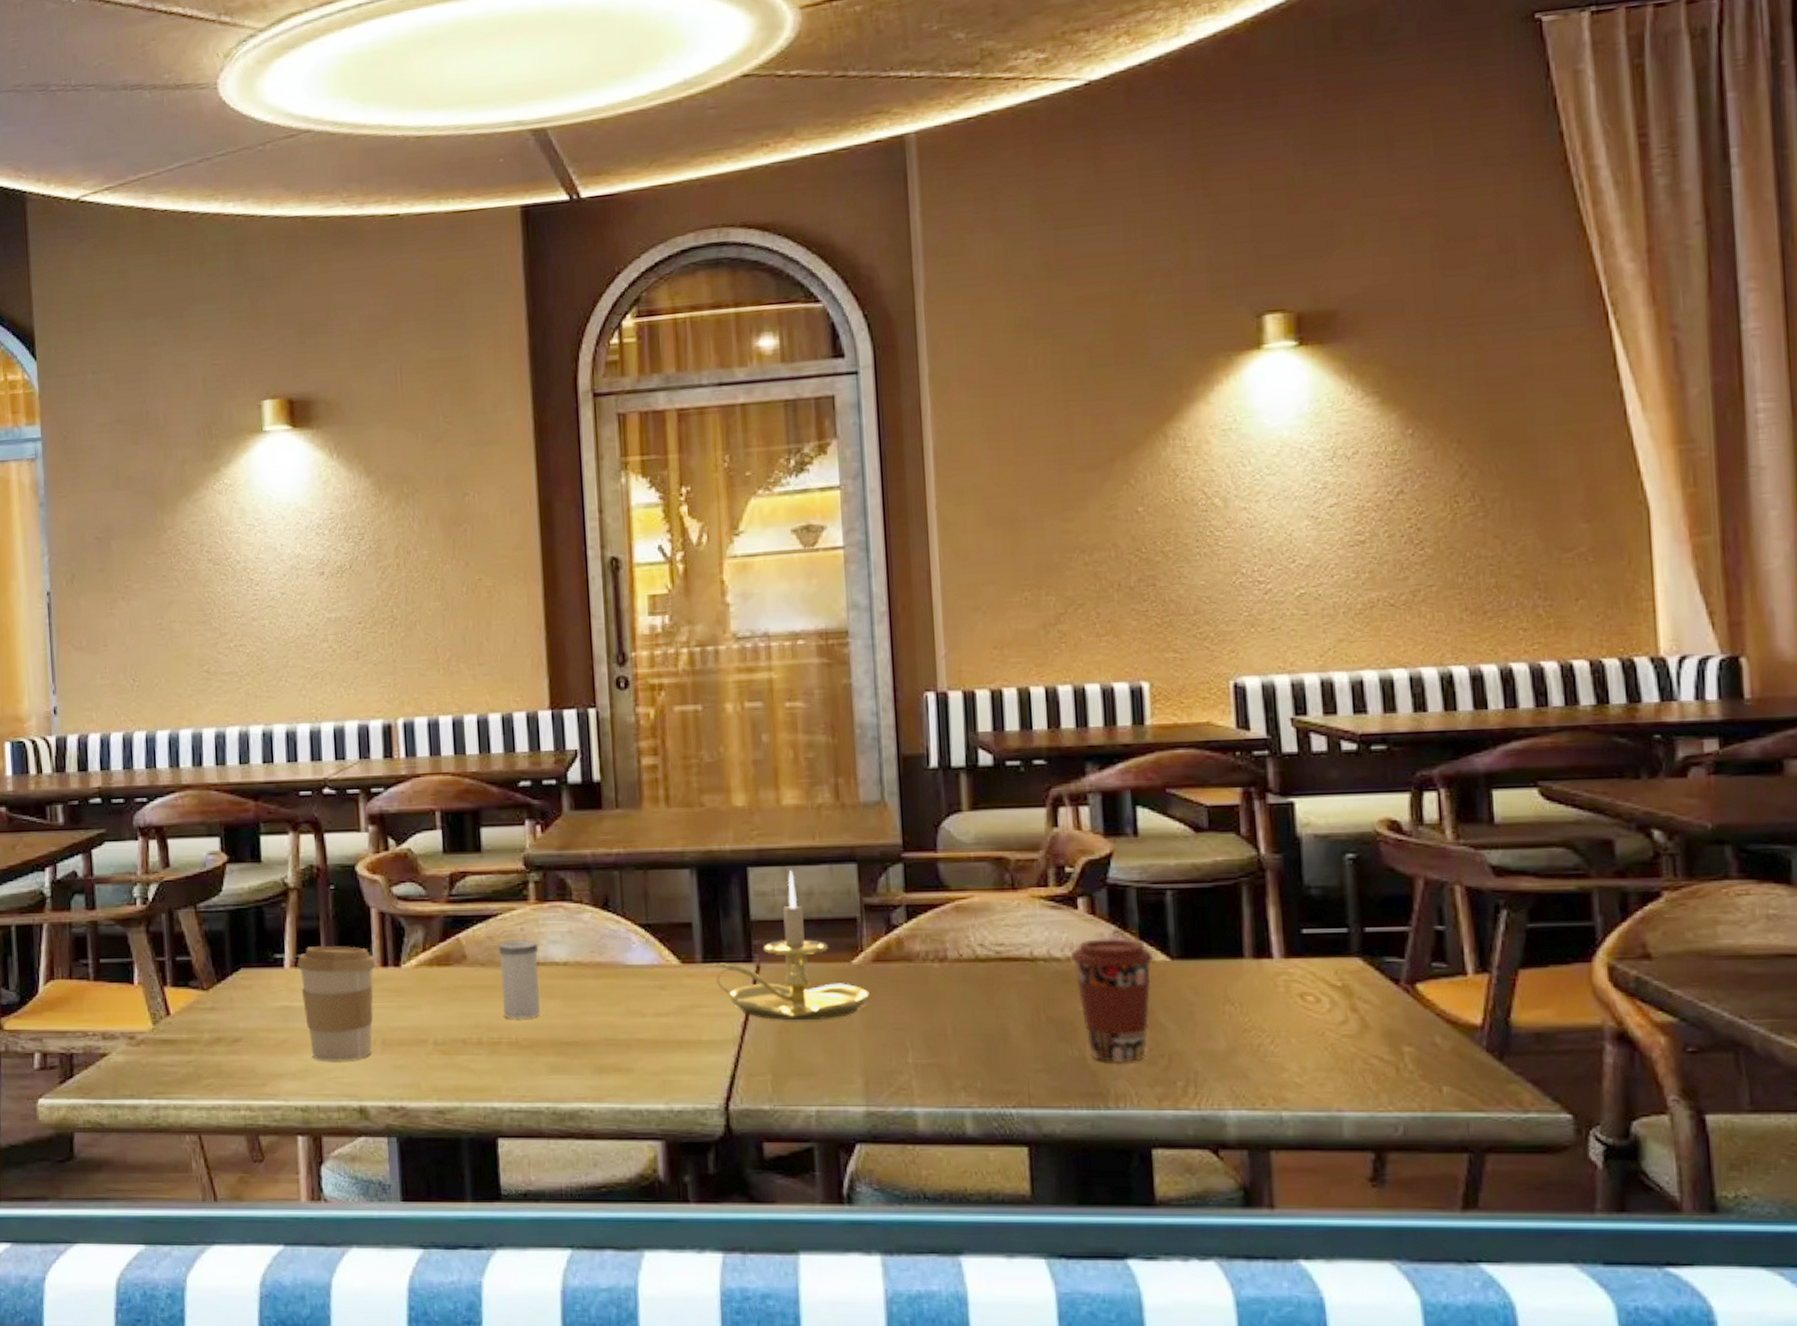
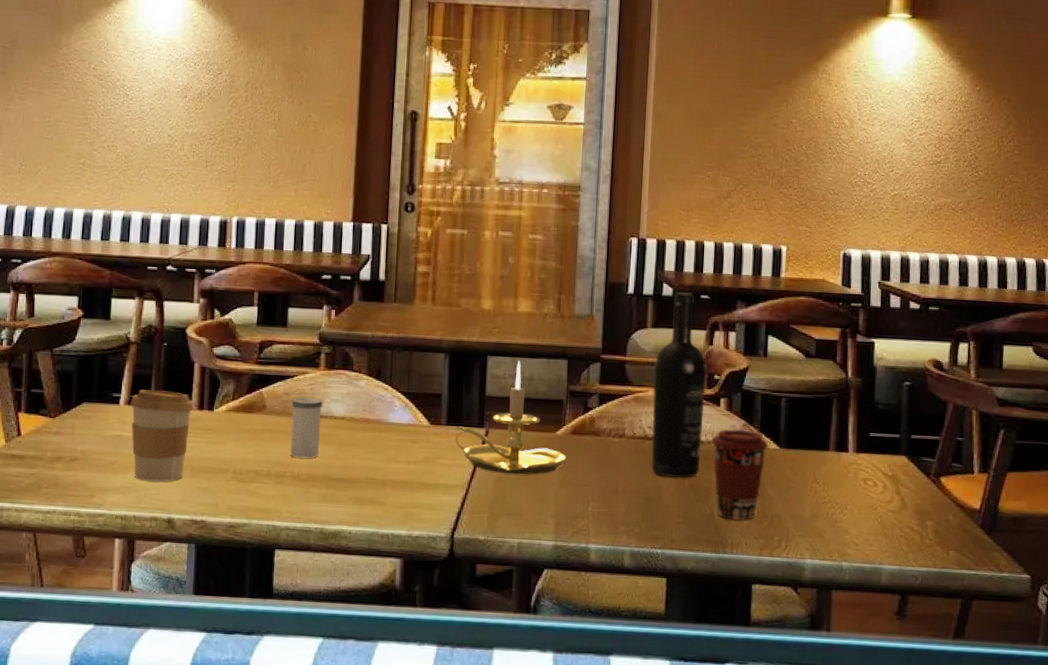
wine bottle: none [977,757,1059,1011] -> present [651,292,707,479]

